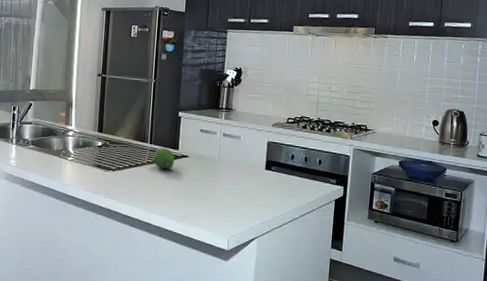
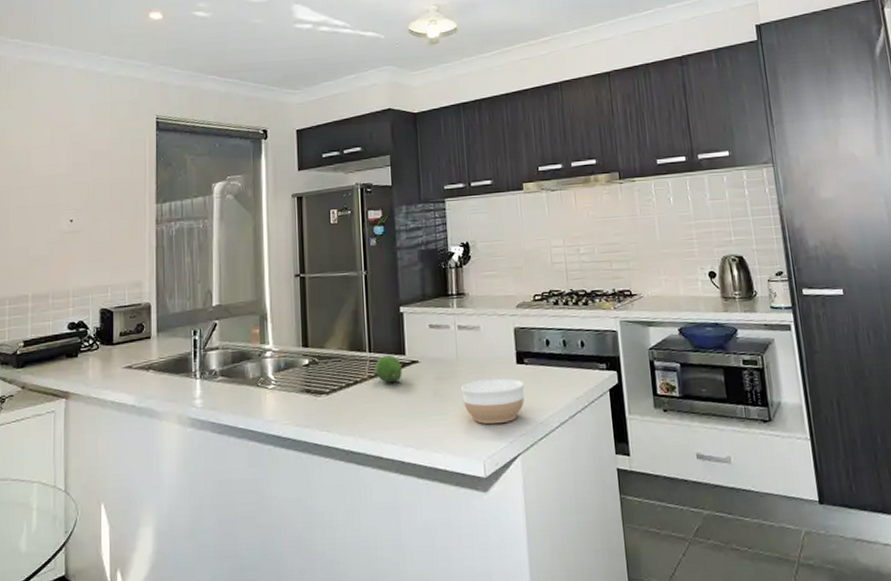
bowl: none [218,177,270,213] -> present [460,378,526,425]

